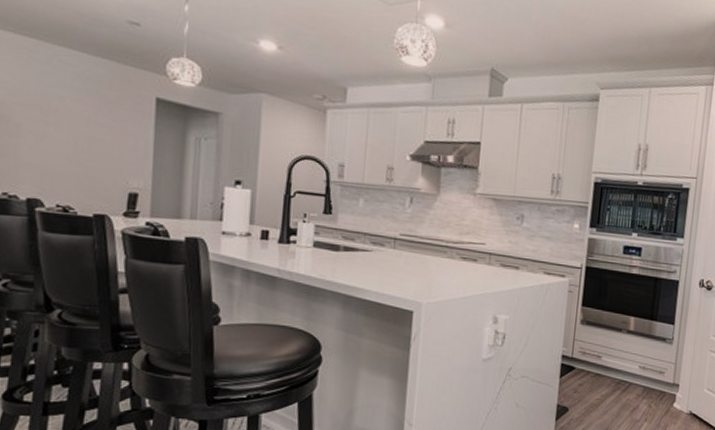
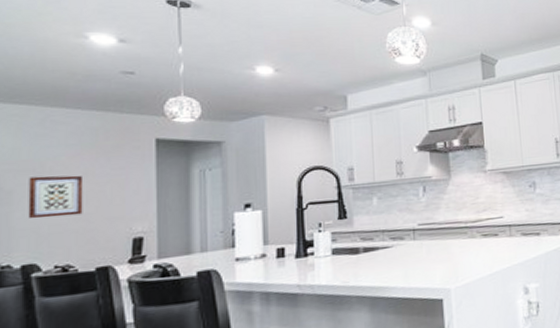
wall art: none [34,113,86,160] -> present [28,175,84,219]

